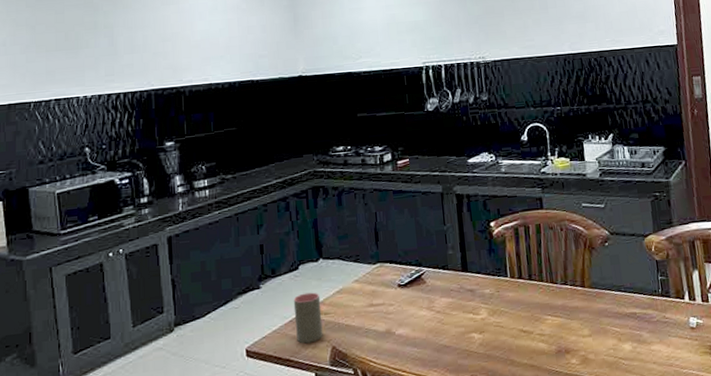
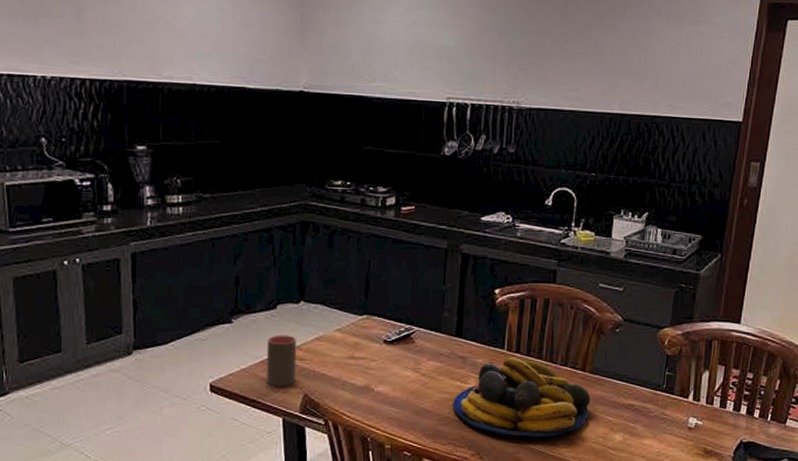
fruit bowl: none [468,283,597,361] -> present [452,357,591,438]

